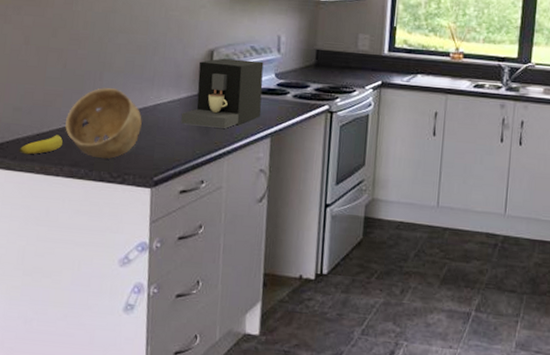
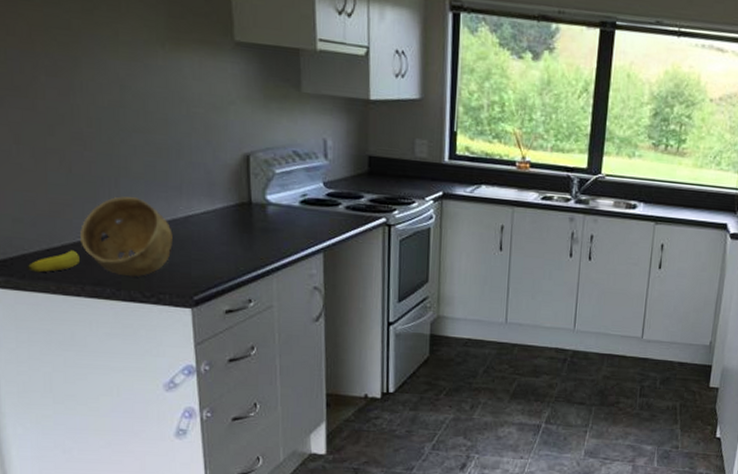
coffee maker: present [181,58,264,128] -> none [219,164,311,243]

